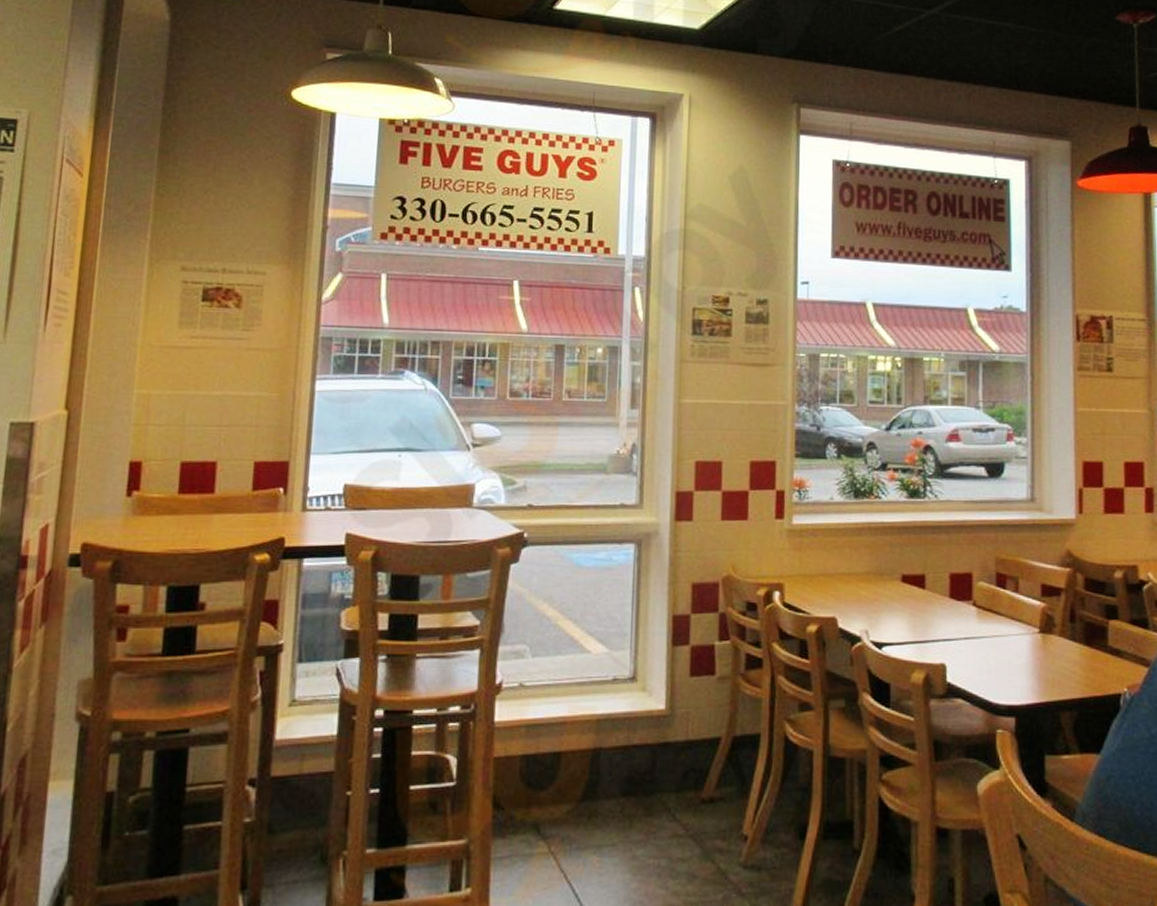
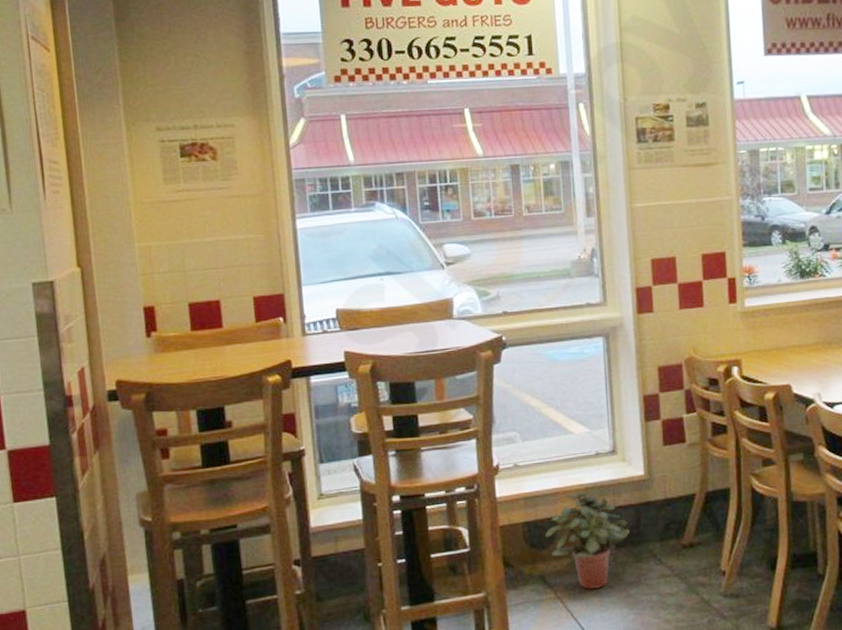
potted plant: none [545,722,642,847] -> present [545,491,630,590]

